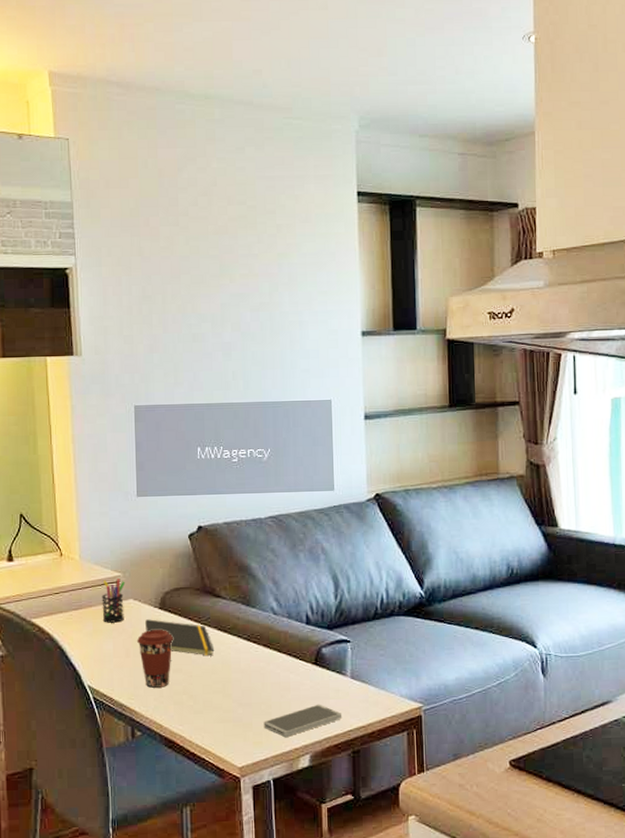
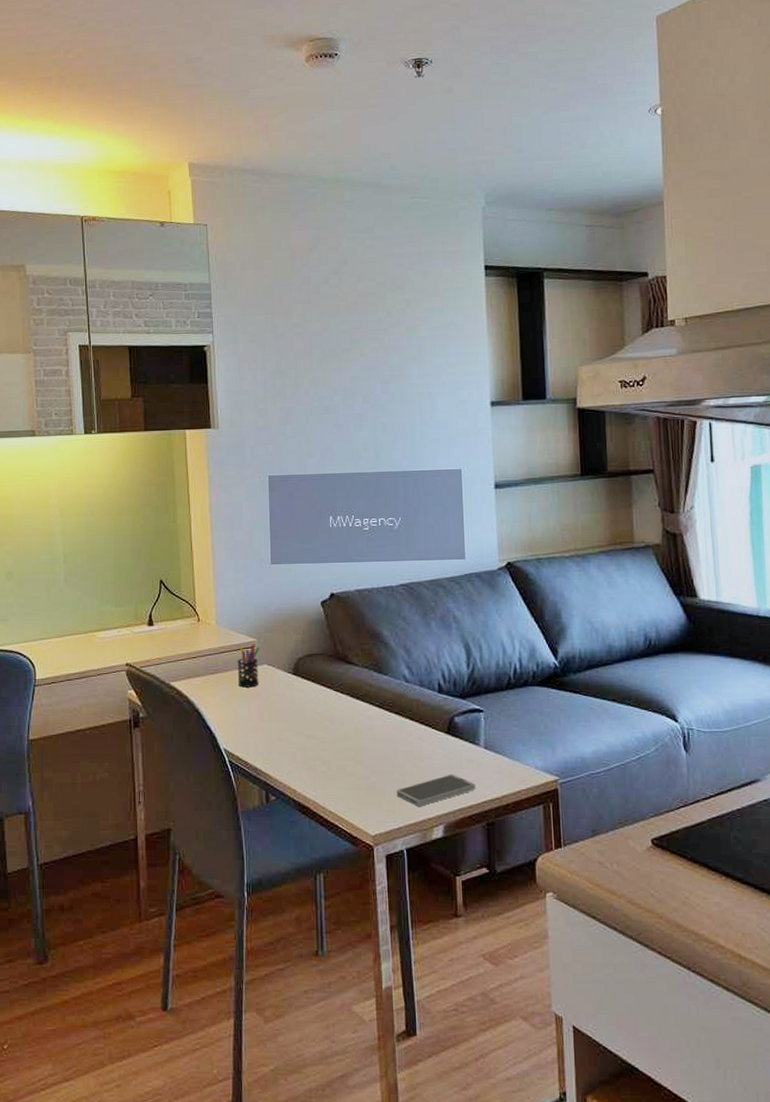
coffee cup: present [137,630,174,688] -> none [271,695,307,753]
notepad: present [145,619,214,656] -> none [279,684,346,723]

